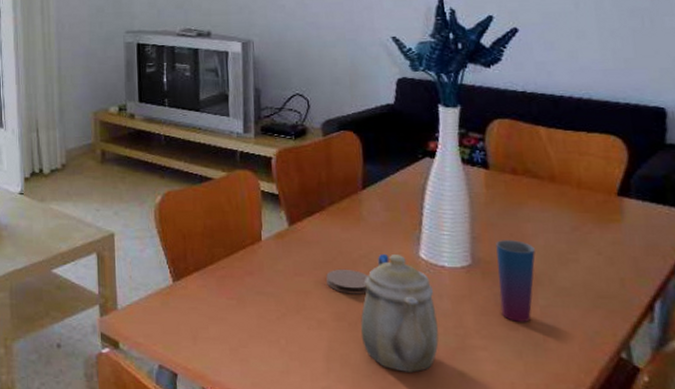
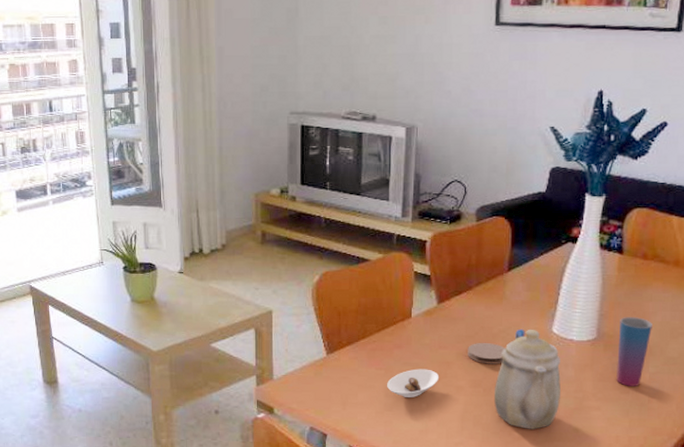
saucer: none [240,299,297,332] -> present [387,369,438,397]

